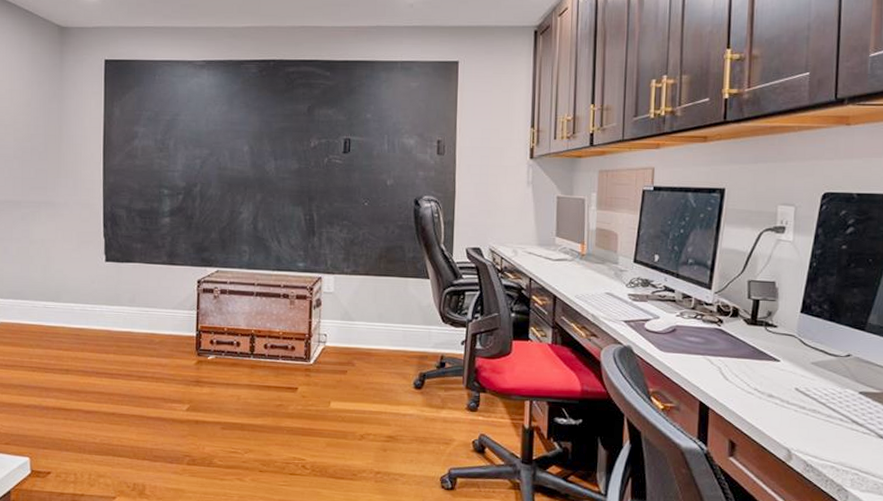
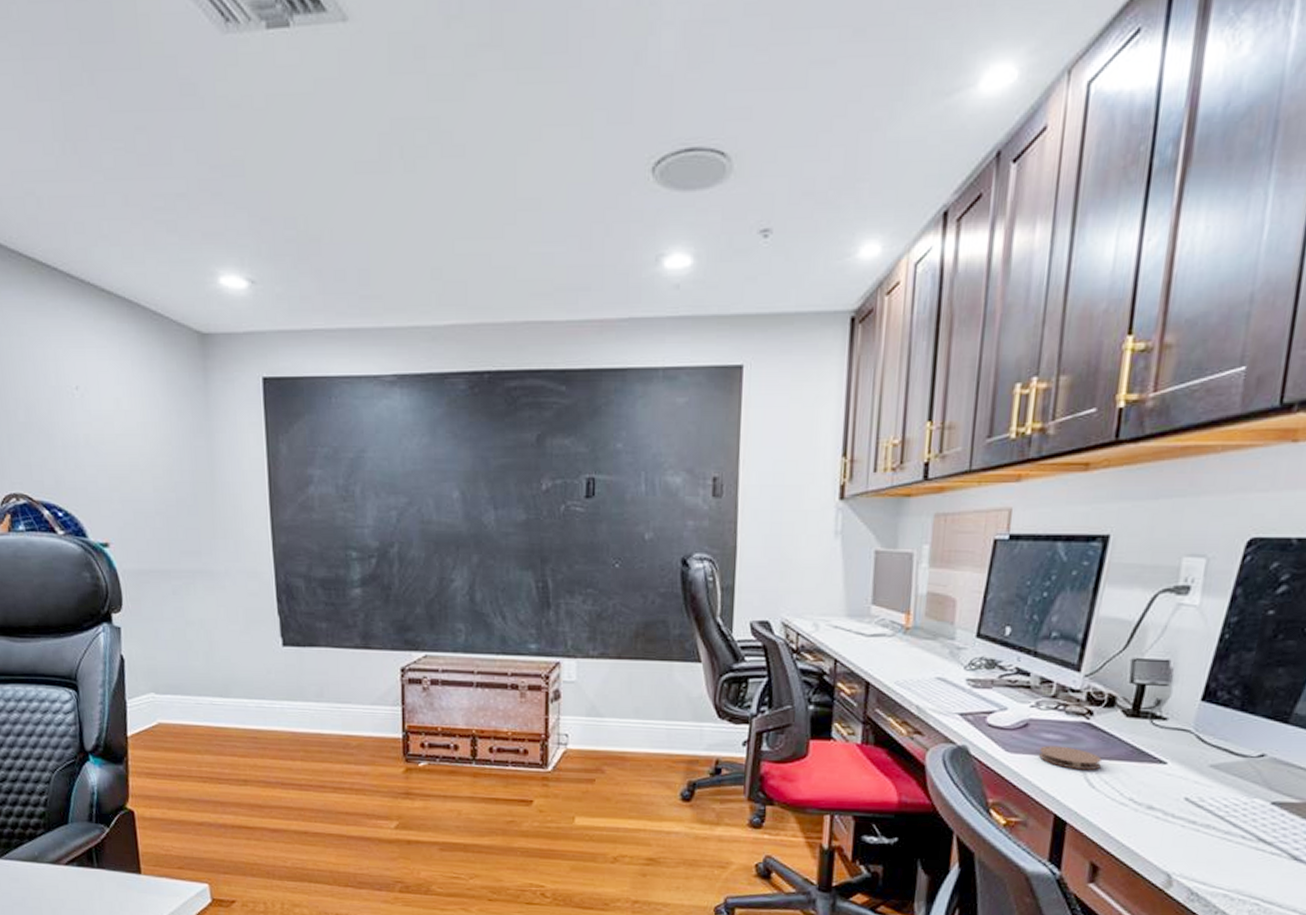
coaster: none [685,346,732,367] -> present [1039,745,1102,771]

